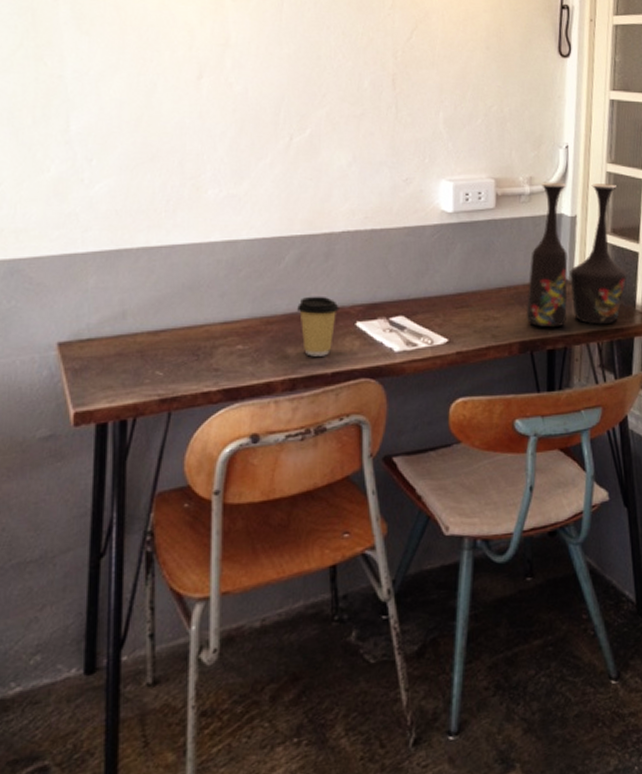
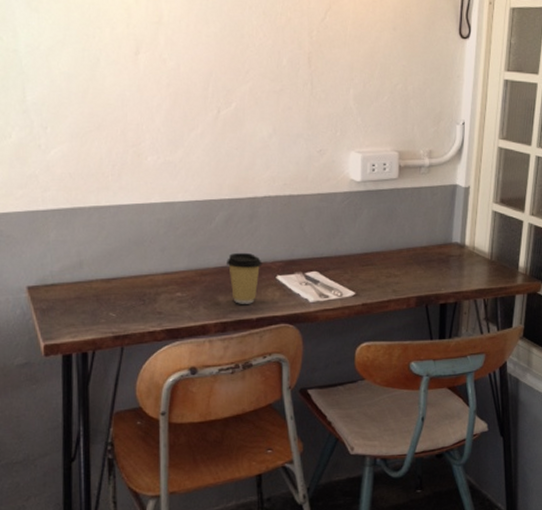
vase: present [526,182,628,328] -> none [422,155,512,285]

